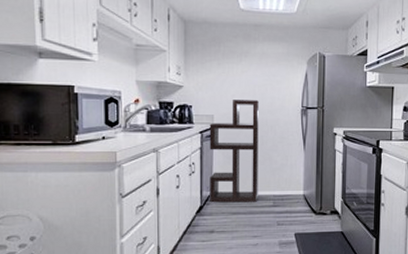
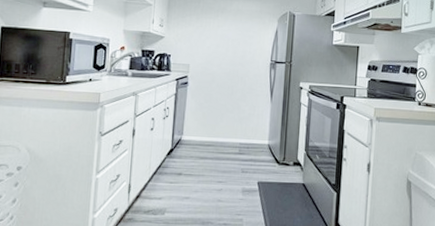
shelving unit: present [209,100,259,203] -> none [180,51,231,149]

